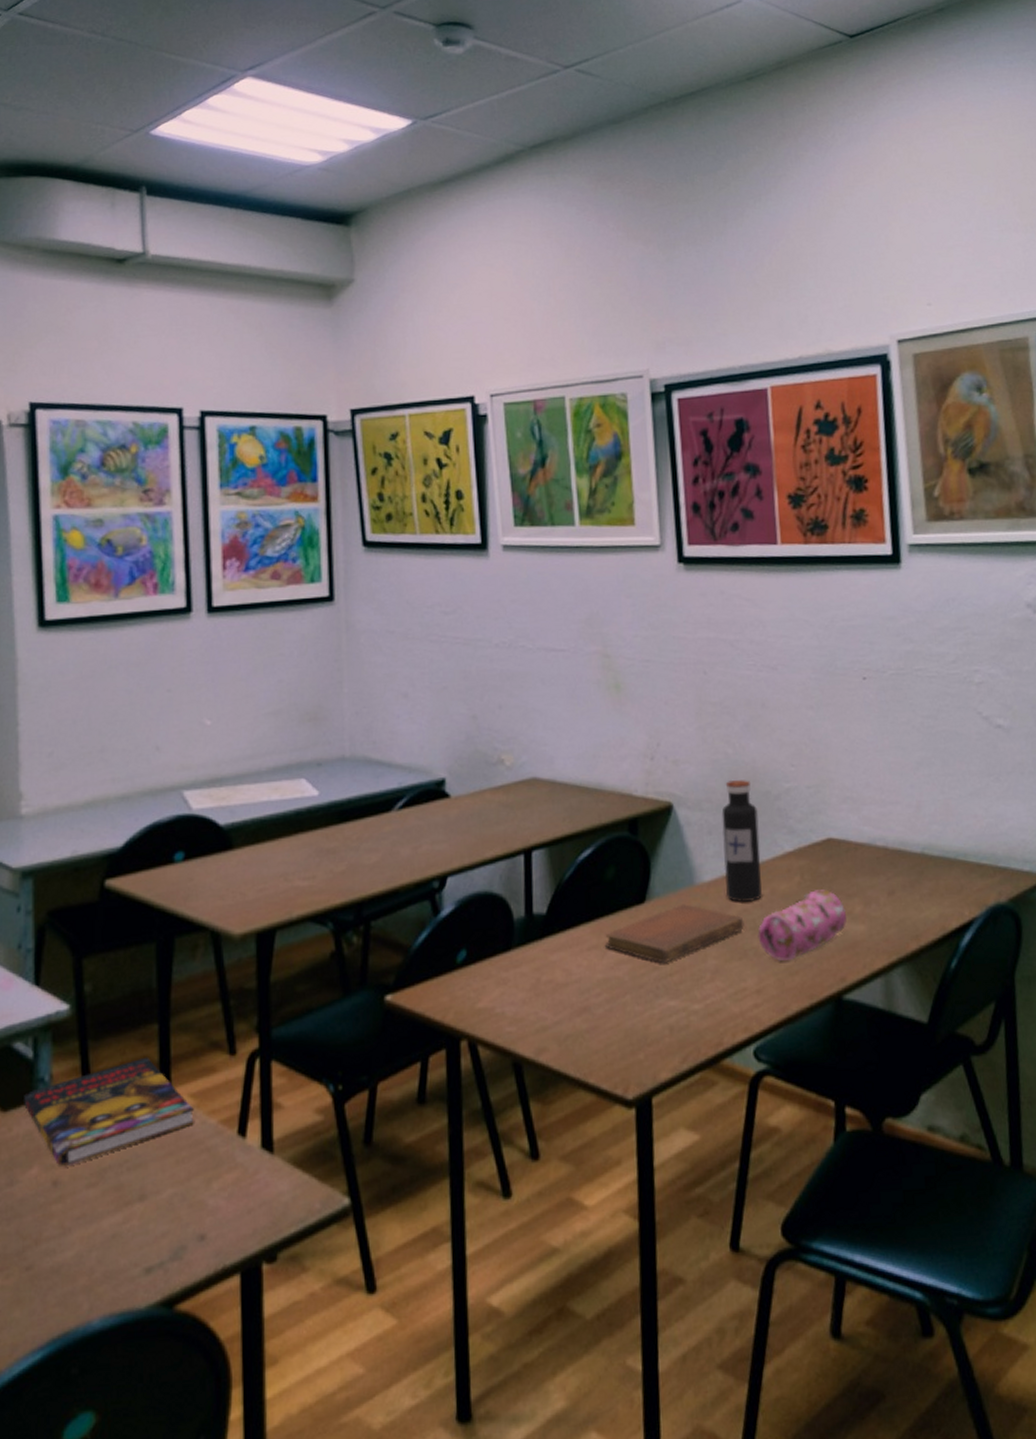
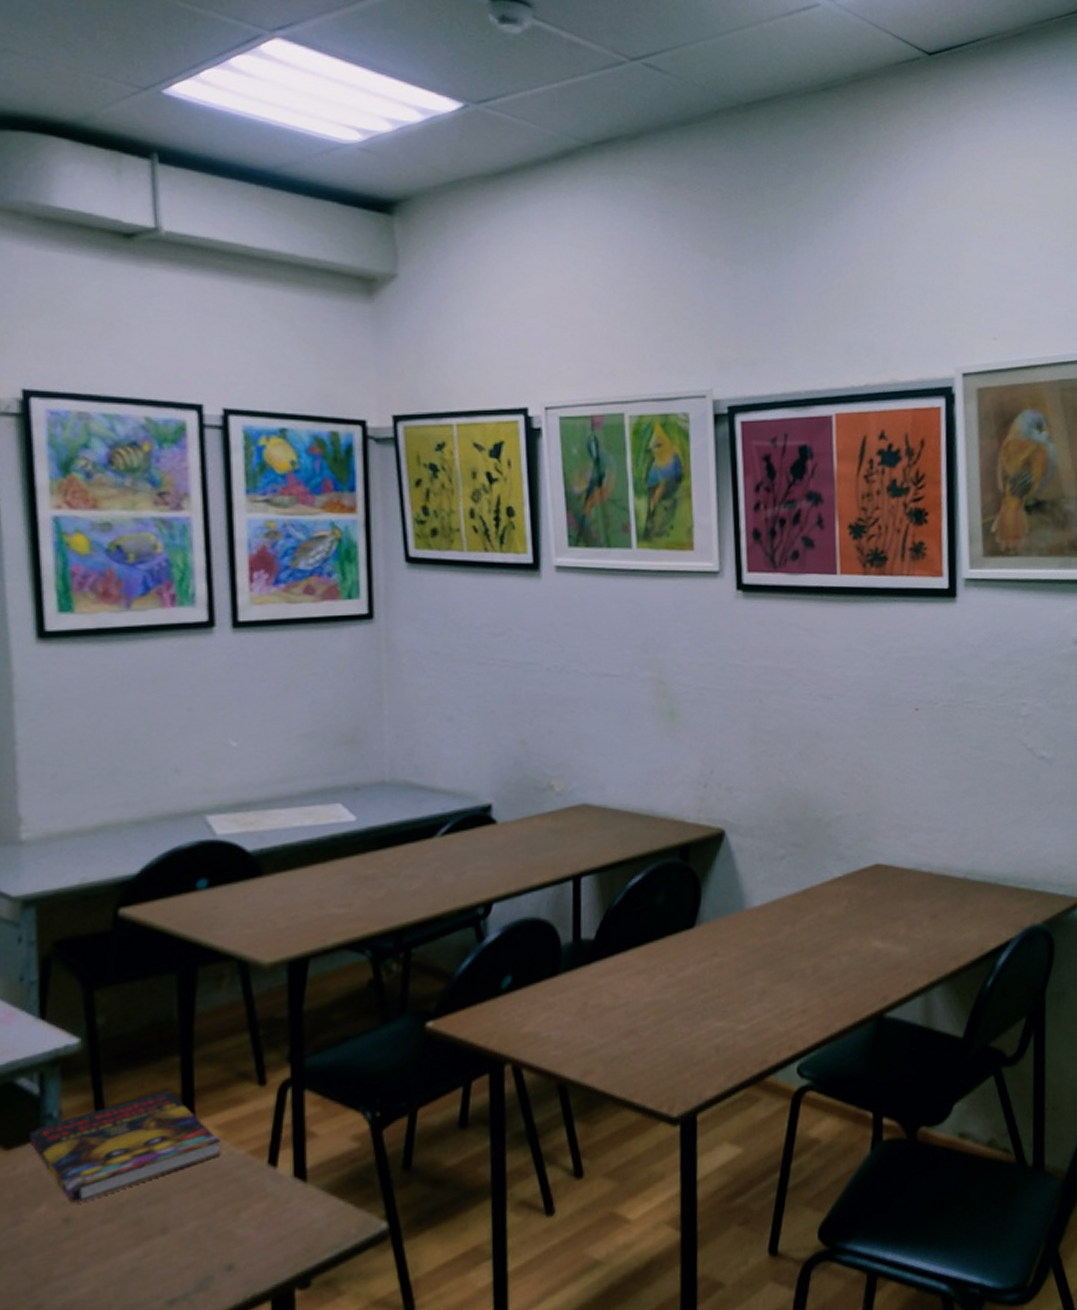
notebook: present [604,904,744,964] -> none [653,928,792,986]
water bottle: present [721,780,762,903] -> none [773,807,810,927]
pencil case: present [757,889,847,962] -> none [804,913,891,983]

